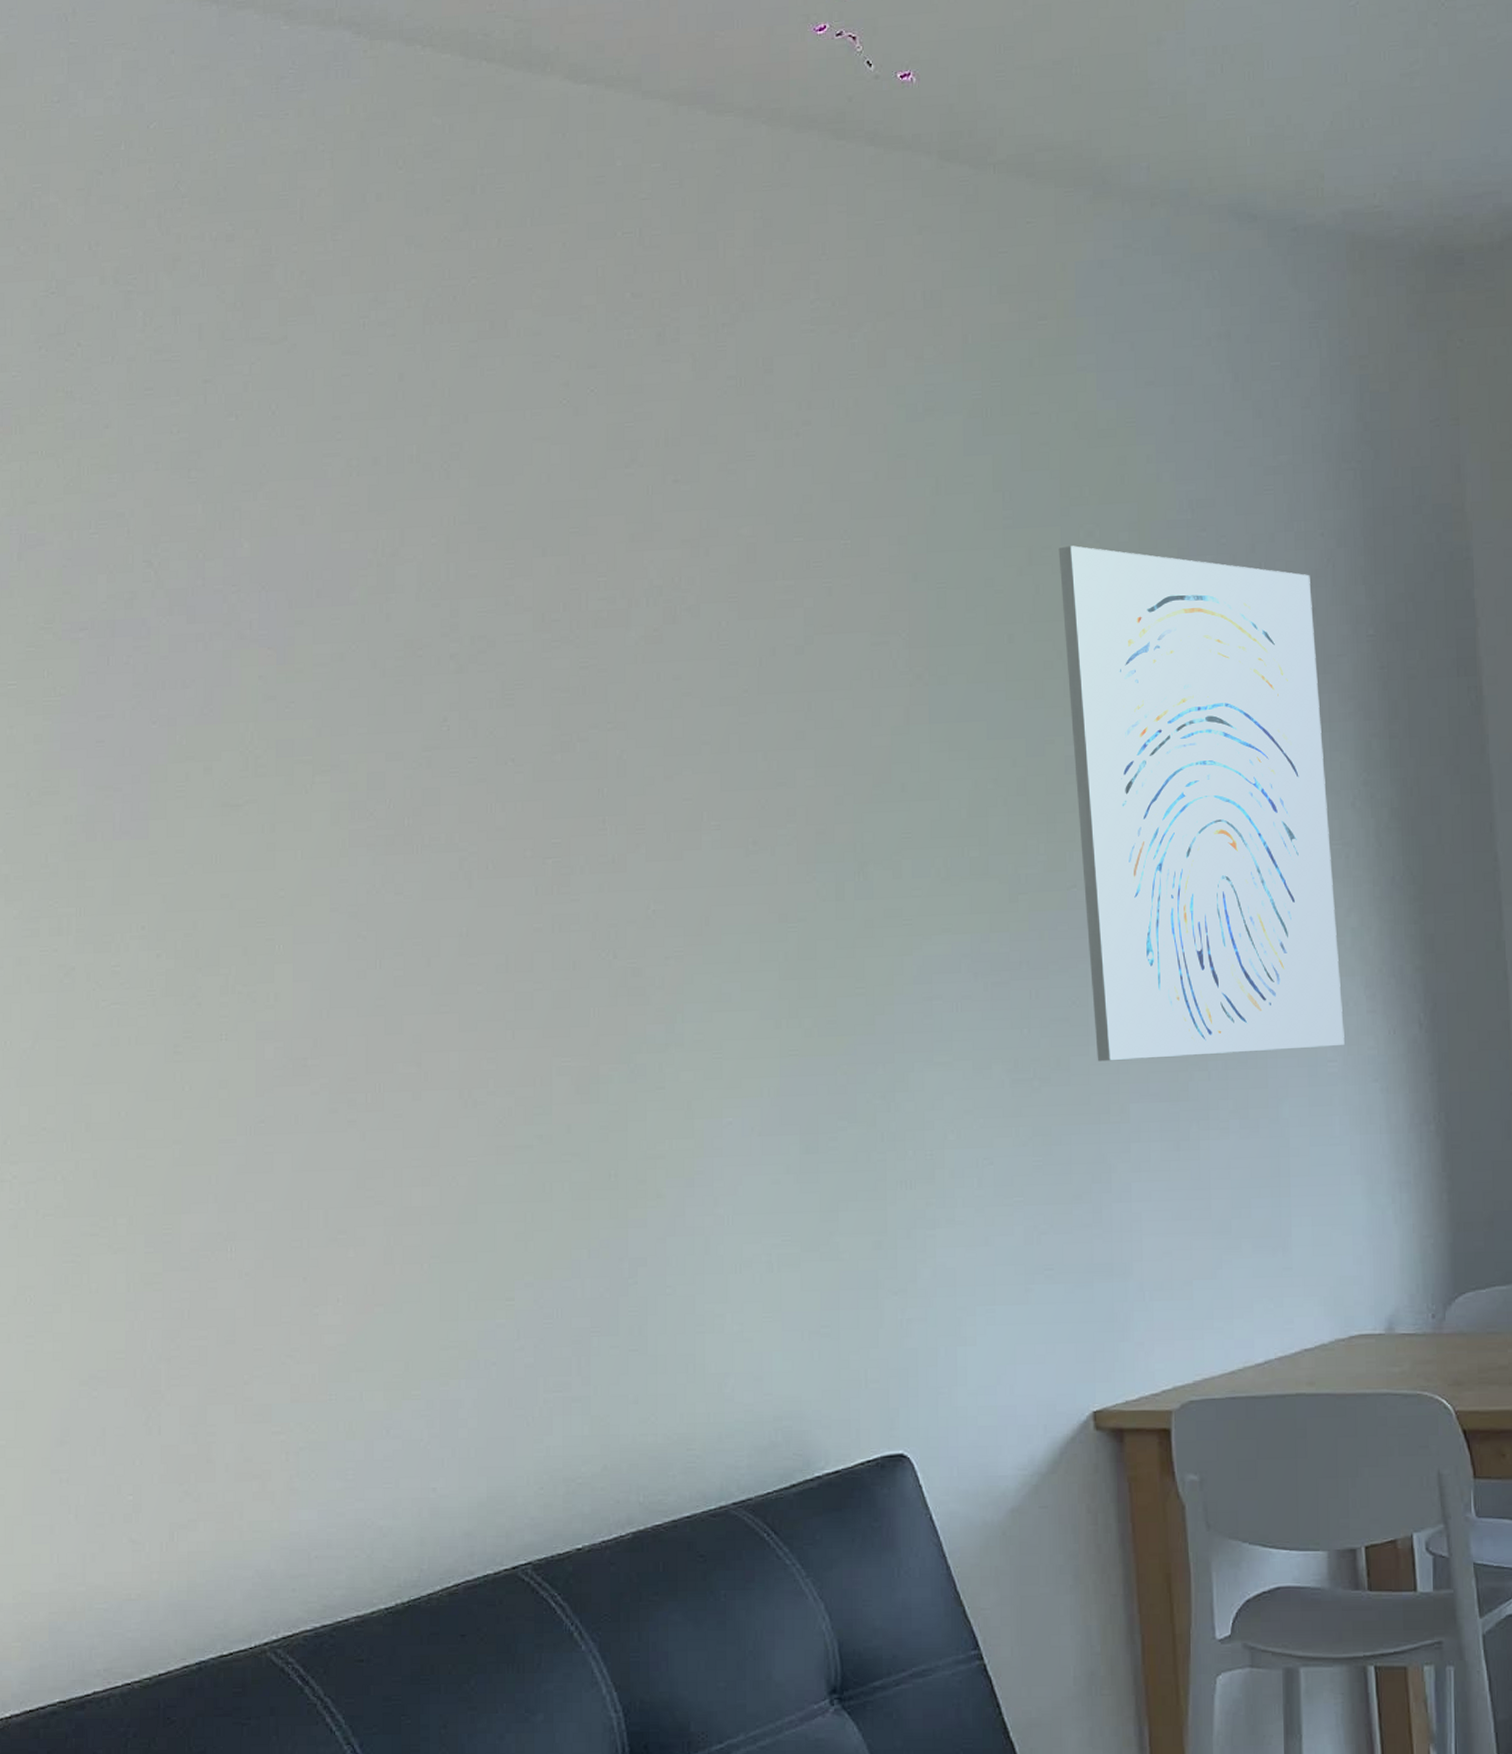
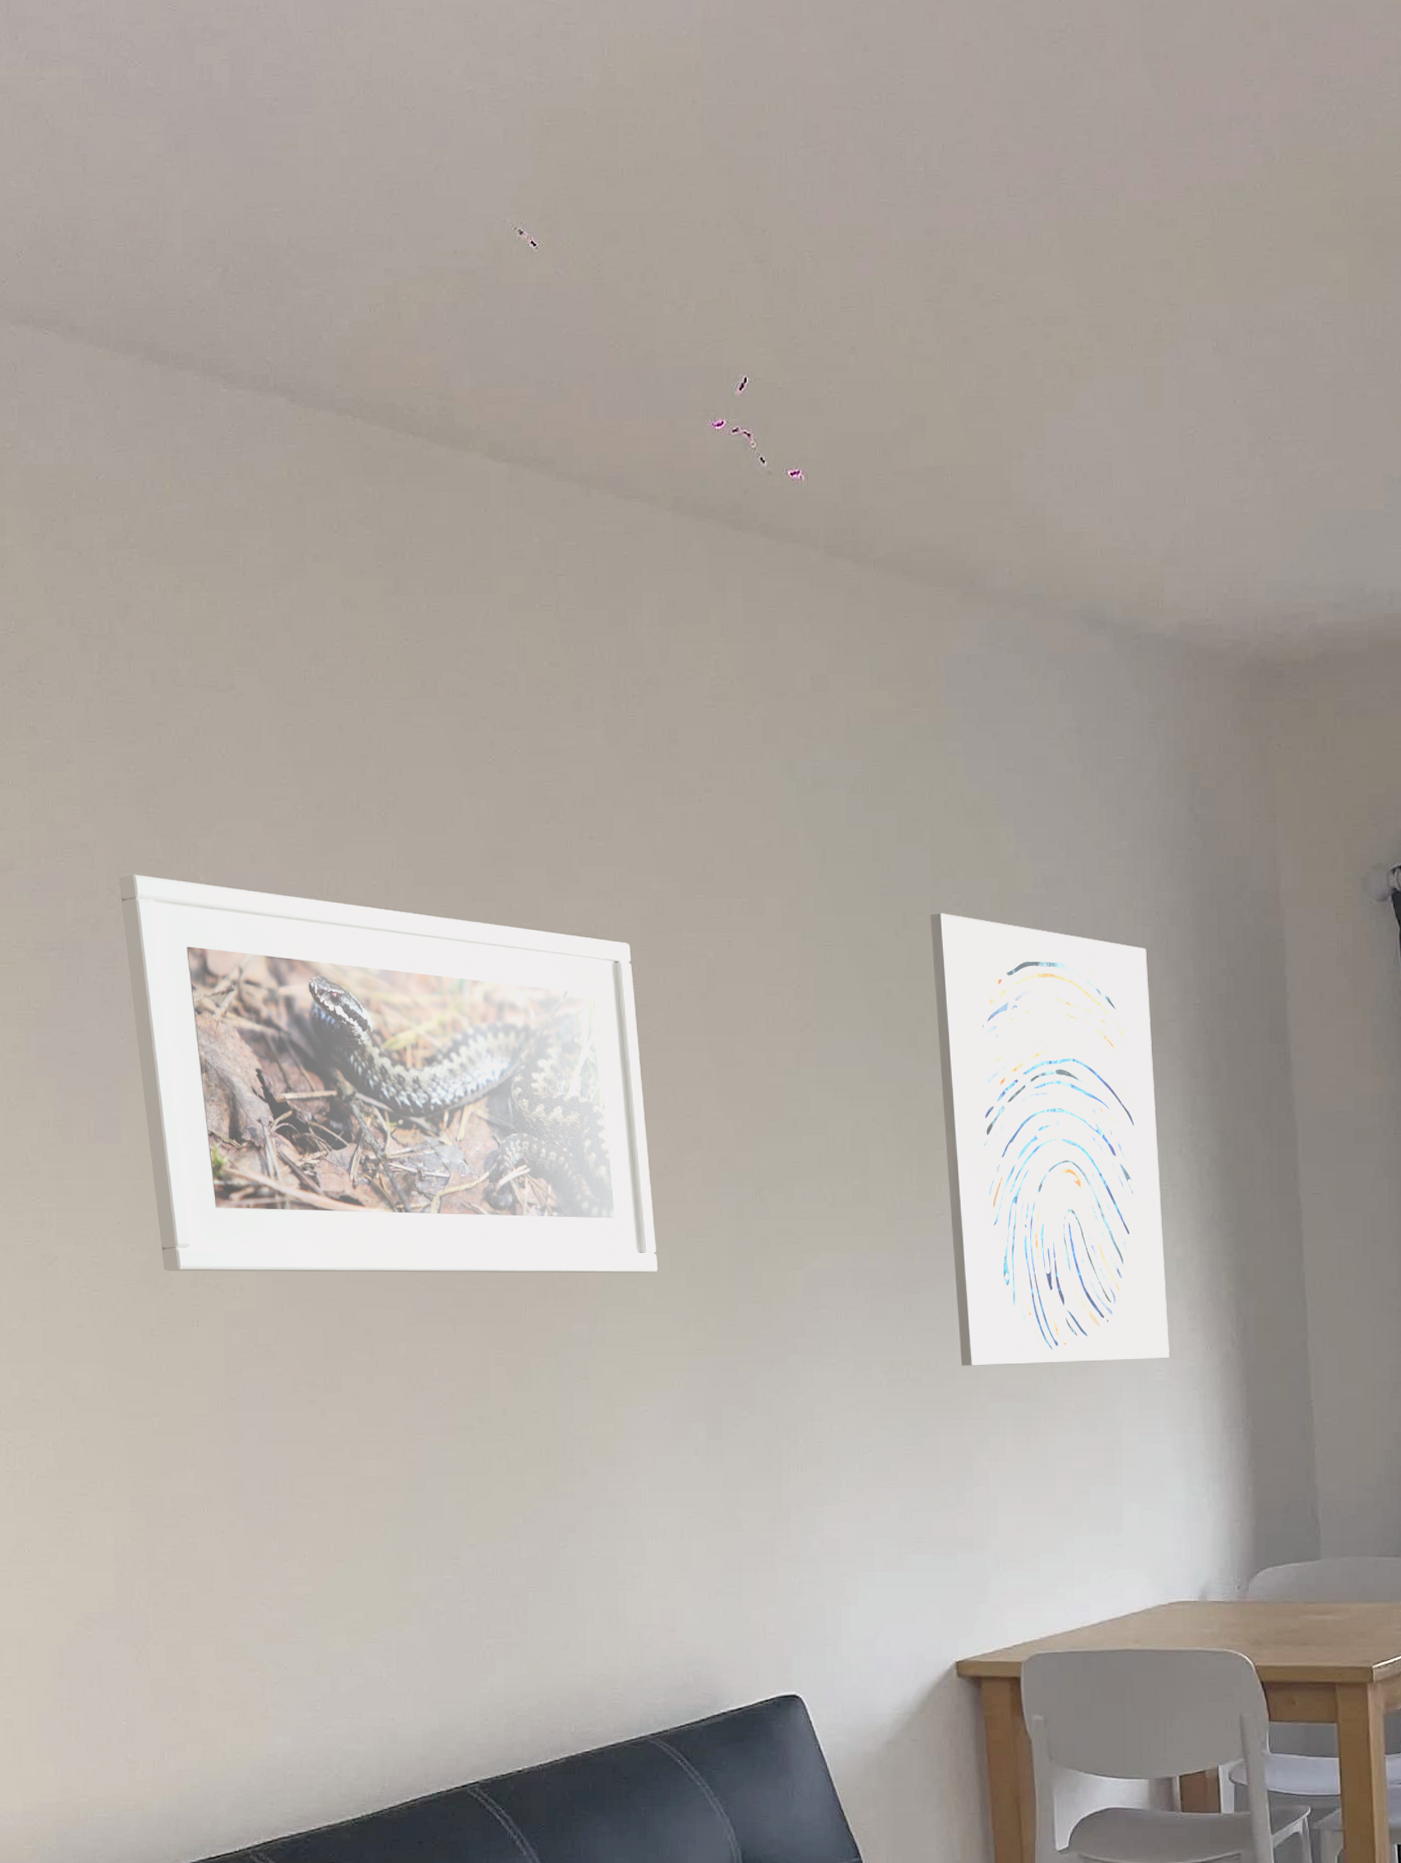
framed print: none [156,544,745,979] -> present [118,874,658,1274]

